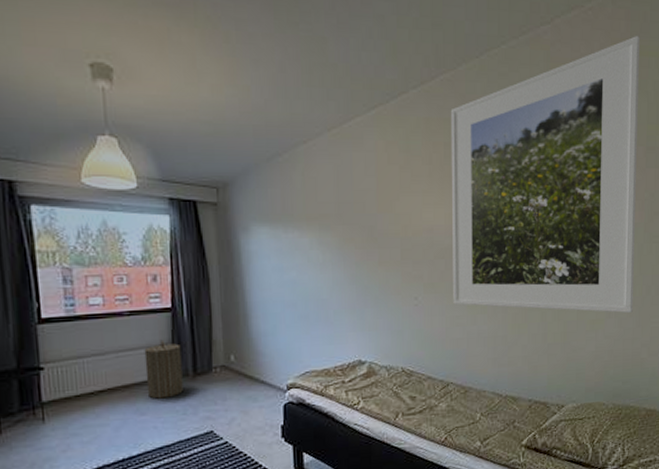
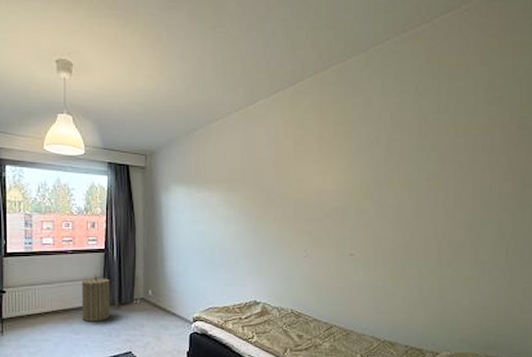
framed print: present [450,35,640,314] -> none [338,30,513,274]

